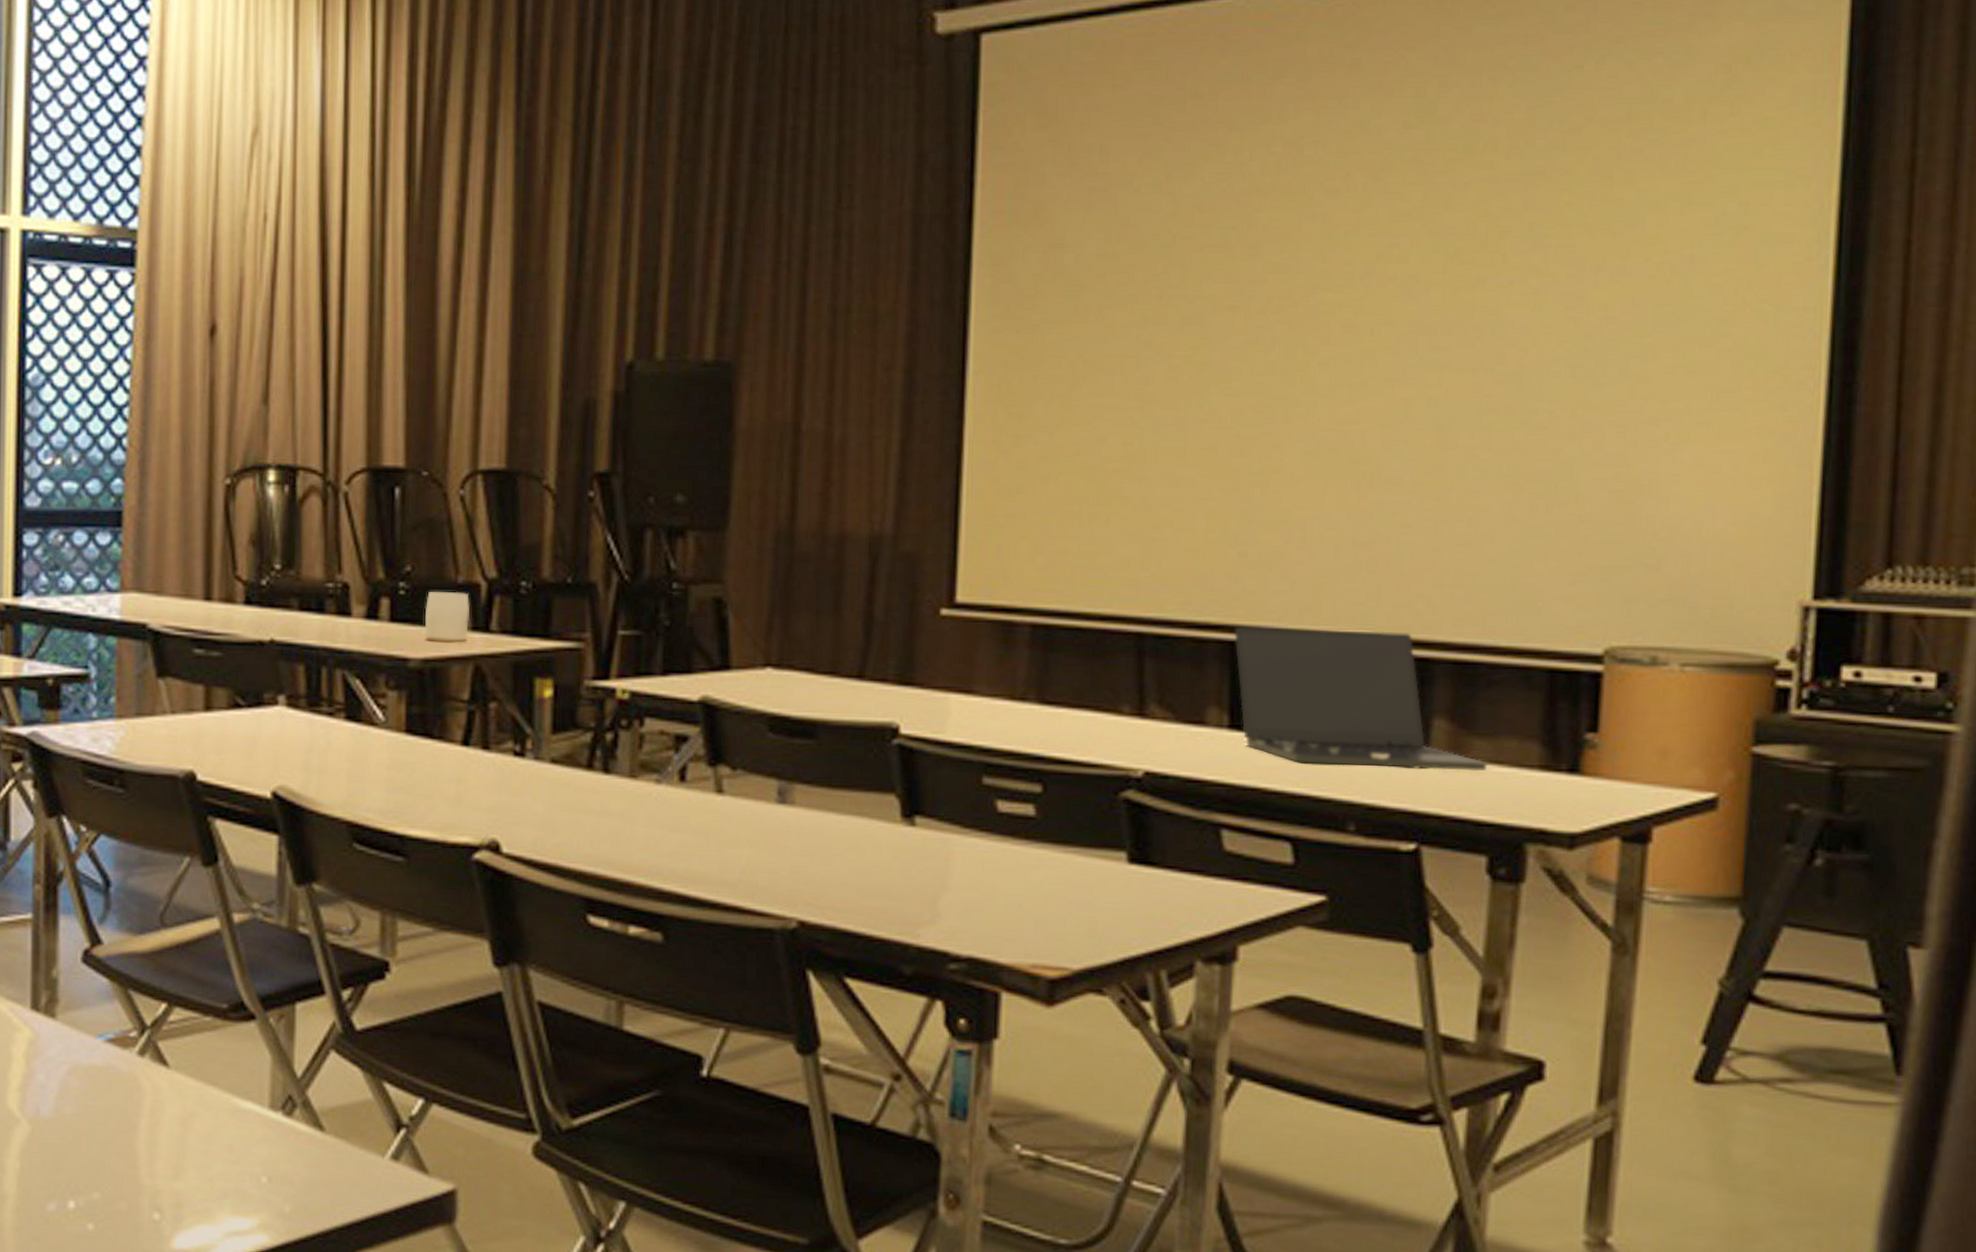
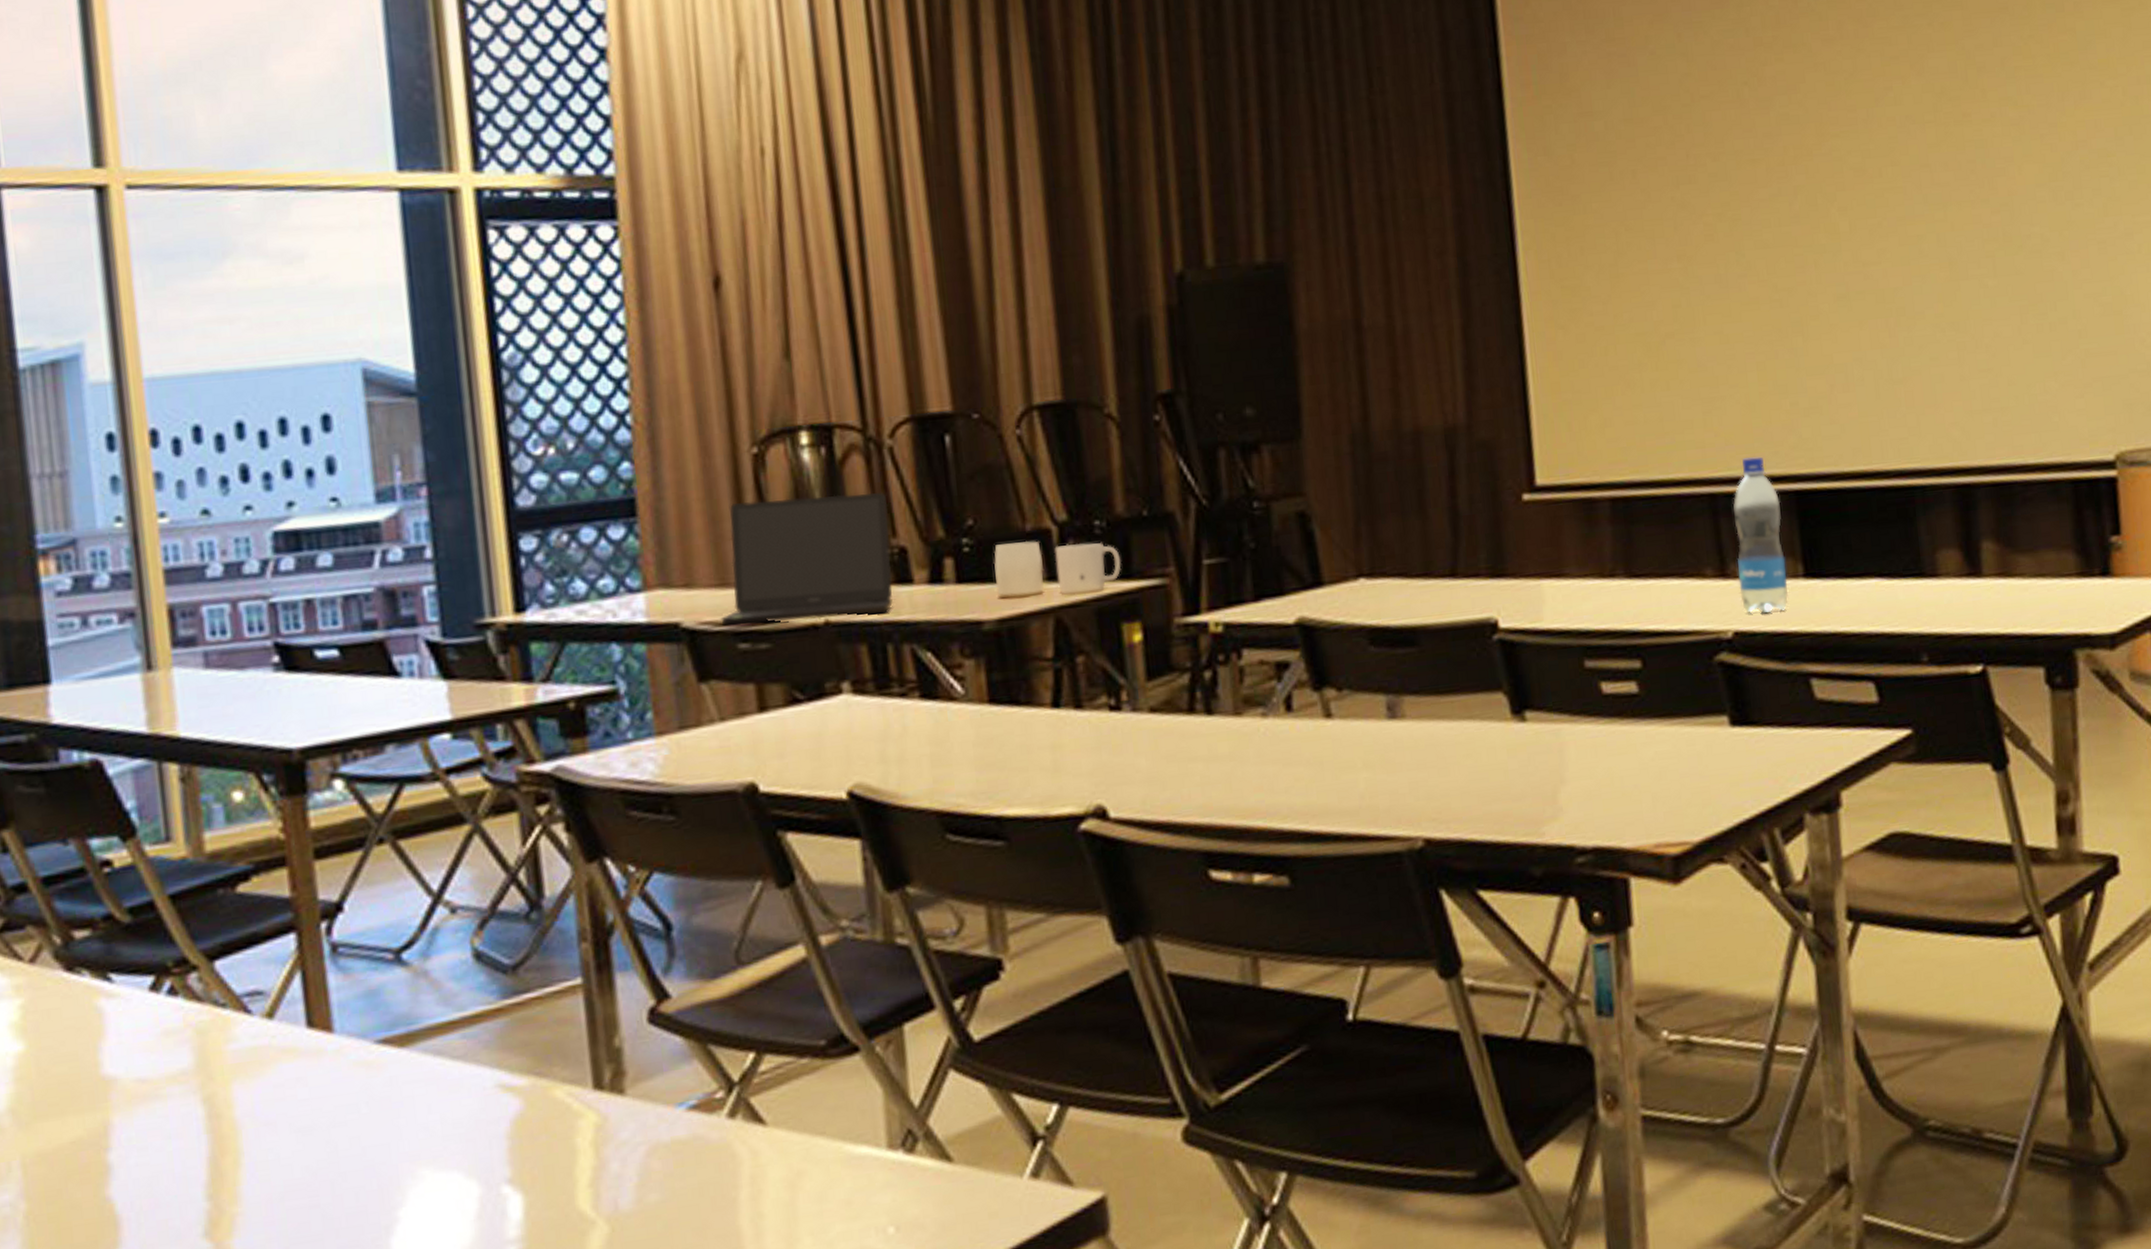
laptop: none [182,525,338,639] -> present [720,491,893,626]
mug: none [481,599,541,648] -> present [1054,541,1122,596]
bottle: none [1156,602,1214,759] -> present [1733,456,1788,614]
laptop: present [1233,627,1488,772] -> none [1796,461,2033,603]

